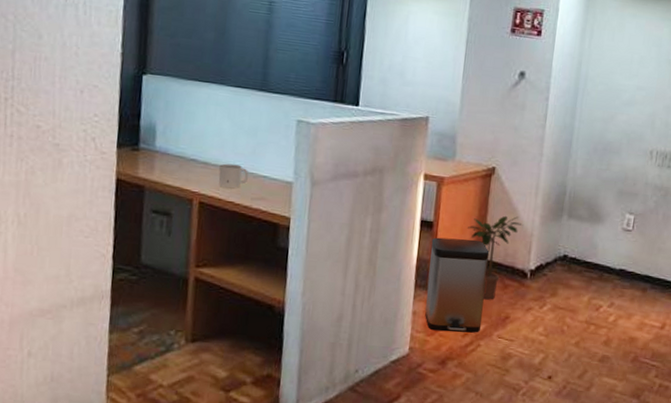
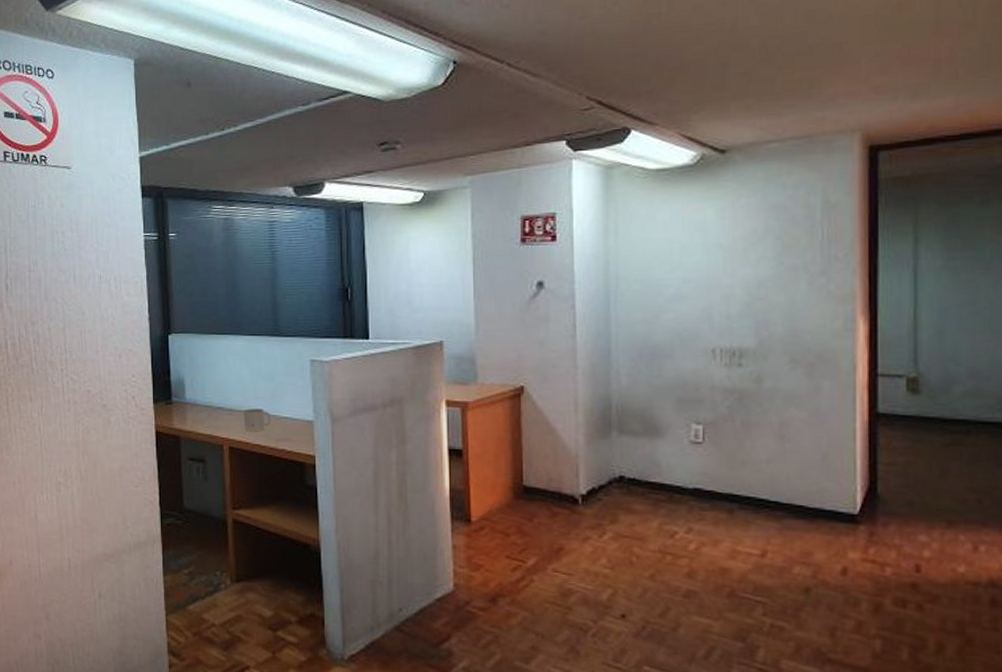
pedal bin: present [424,237,490,333] -> none [463,465,532,567]
potted plant: present [467,215,522,300] -> none [500,437,564,530]

